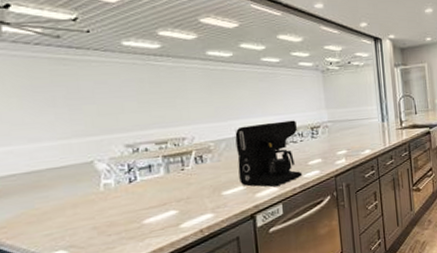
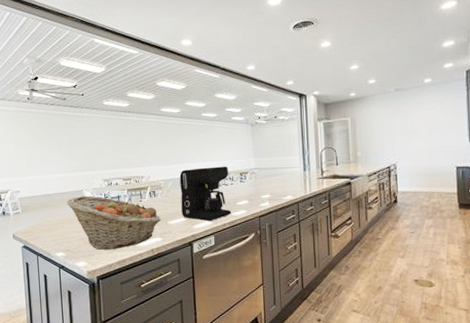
fruit basket: none [67,167,212,240] -> present [67,196,161,250]

